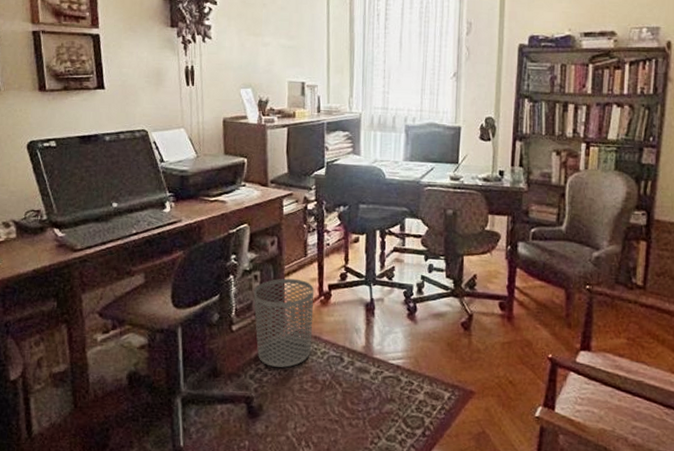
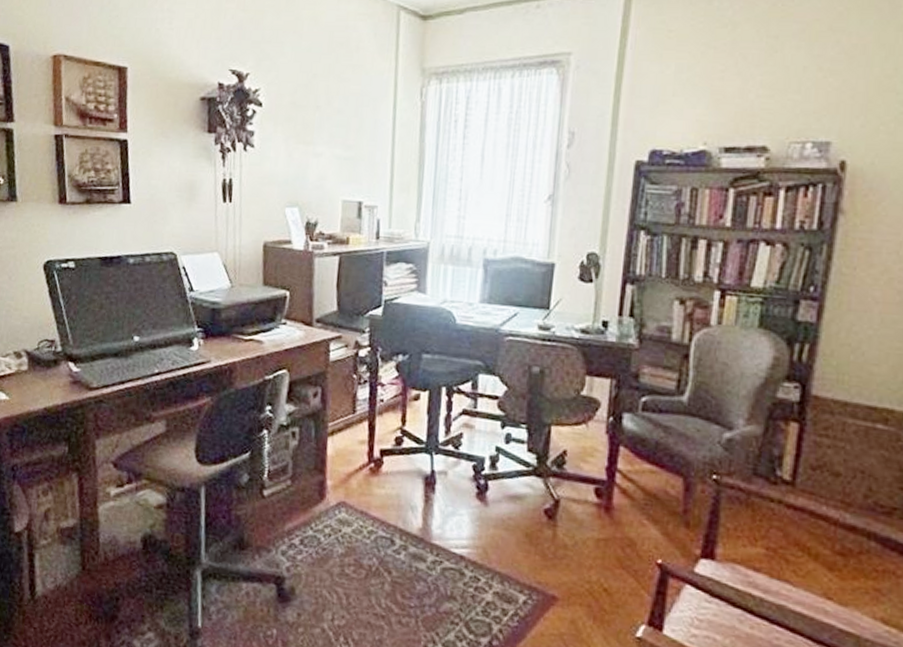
waste bin: present [253,278,314,368] -> none [290,437,362,546]

